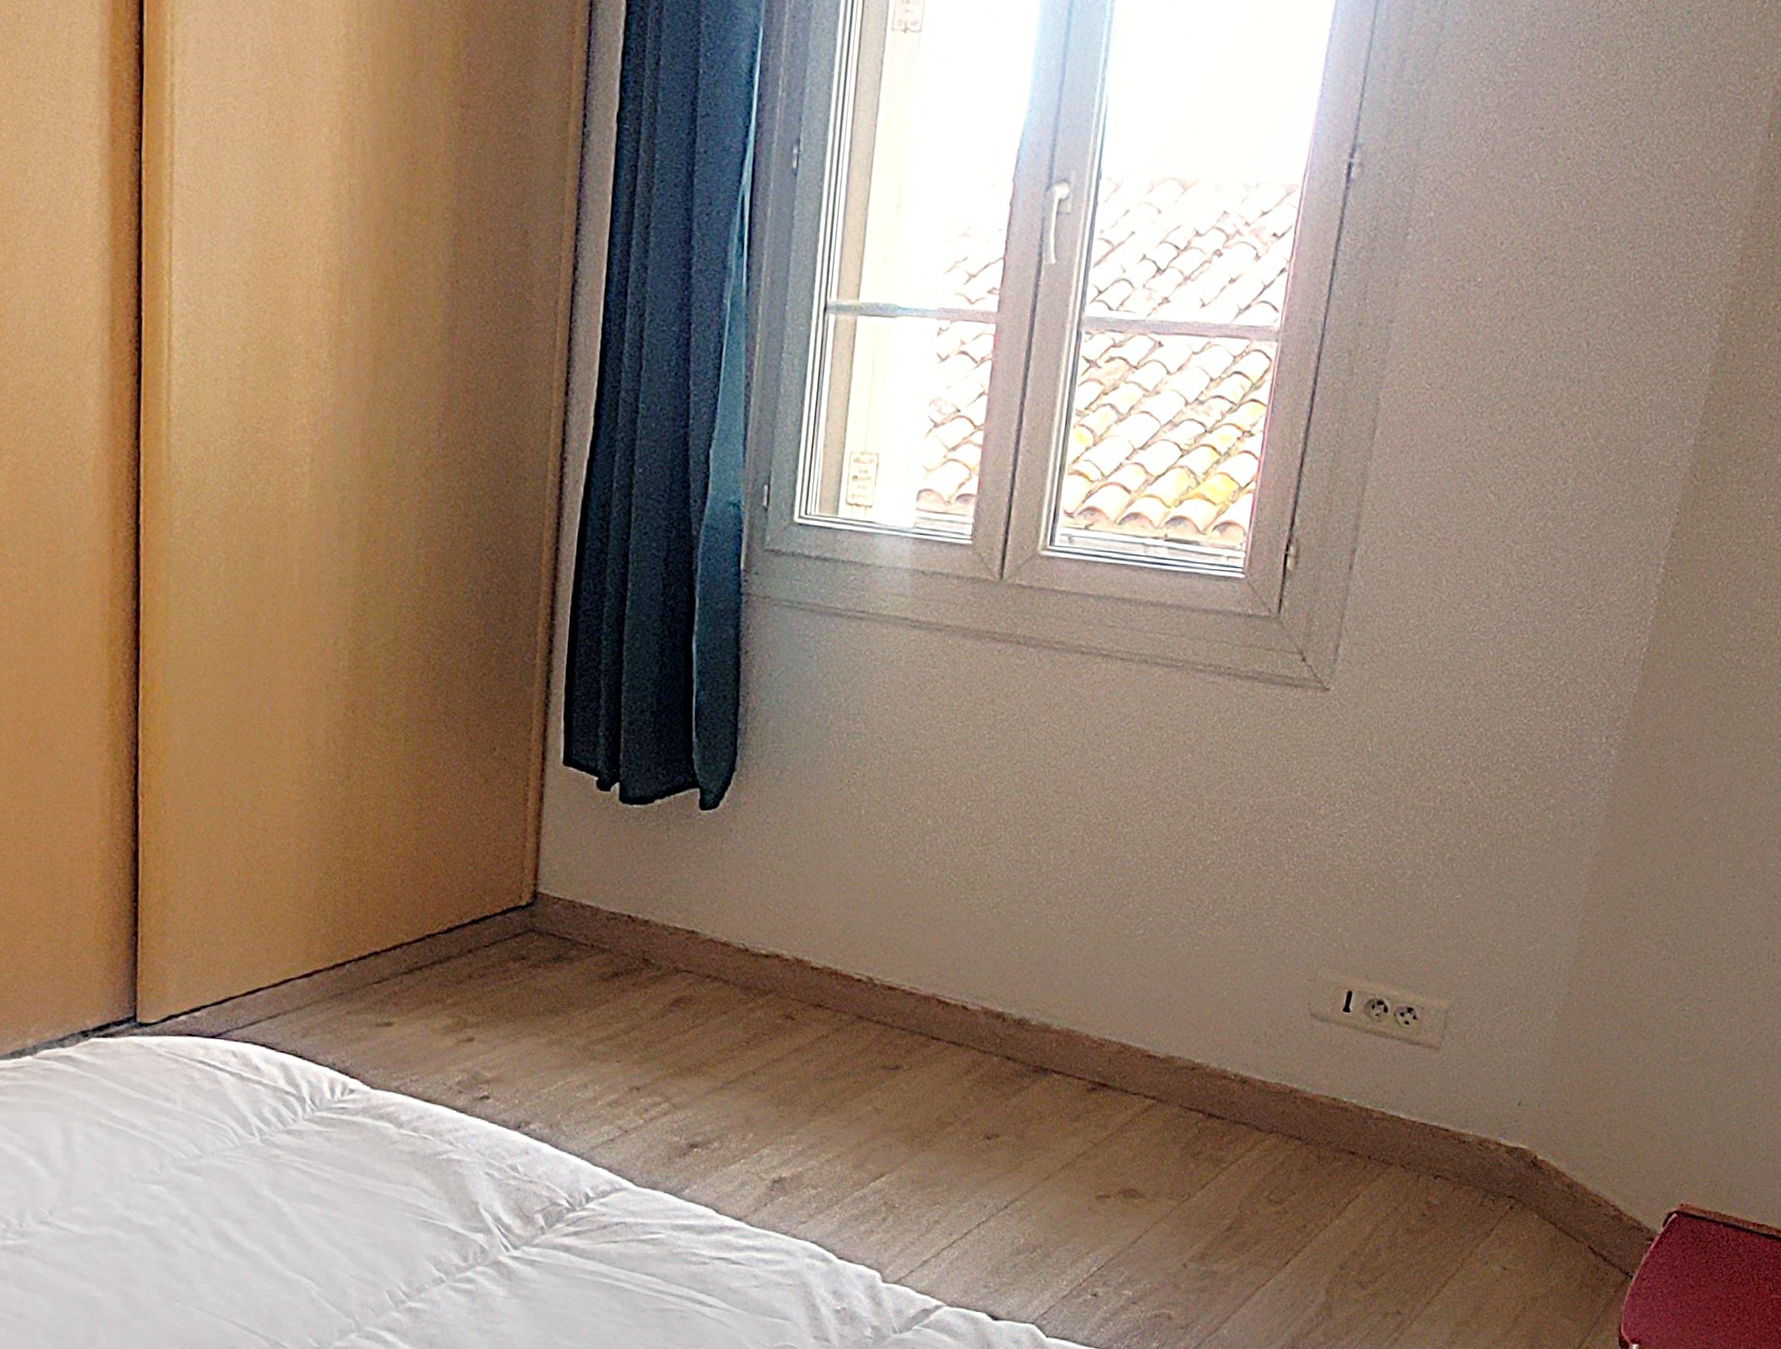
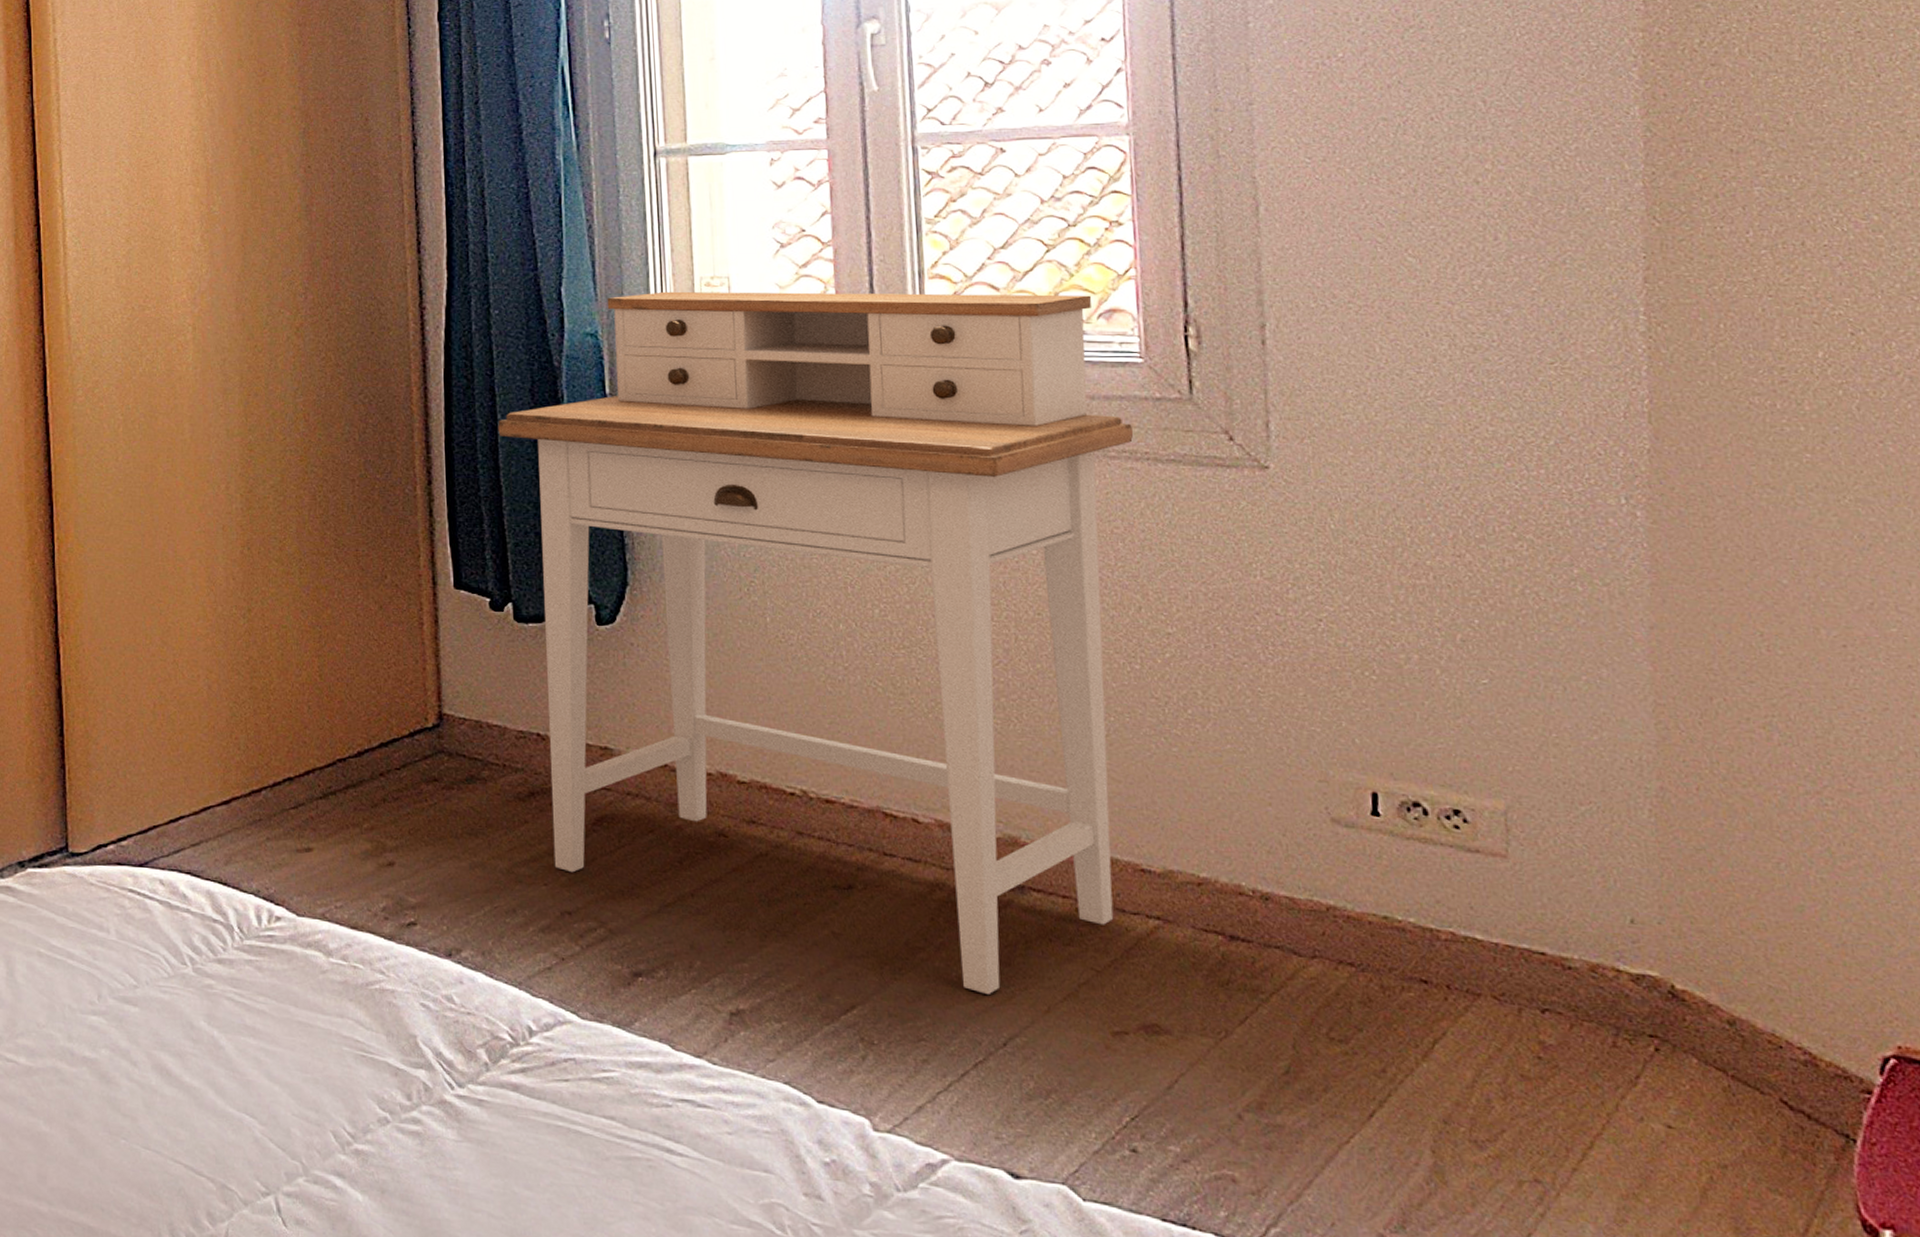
desk: none [626,463,1223,1165] -> present [498,291,1134,996]

